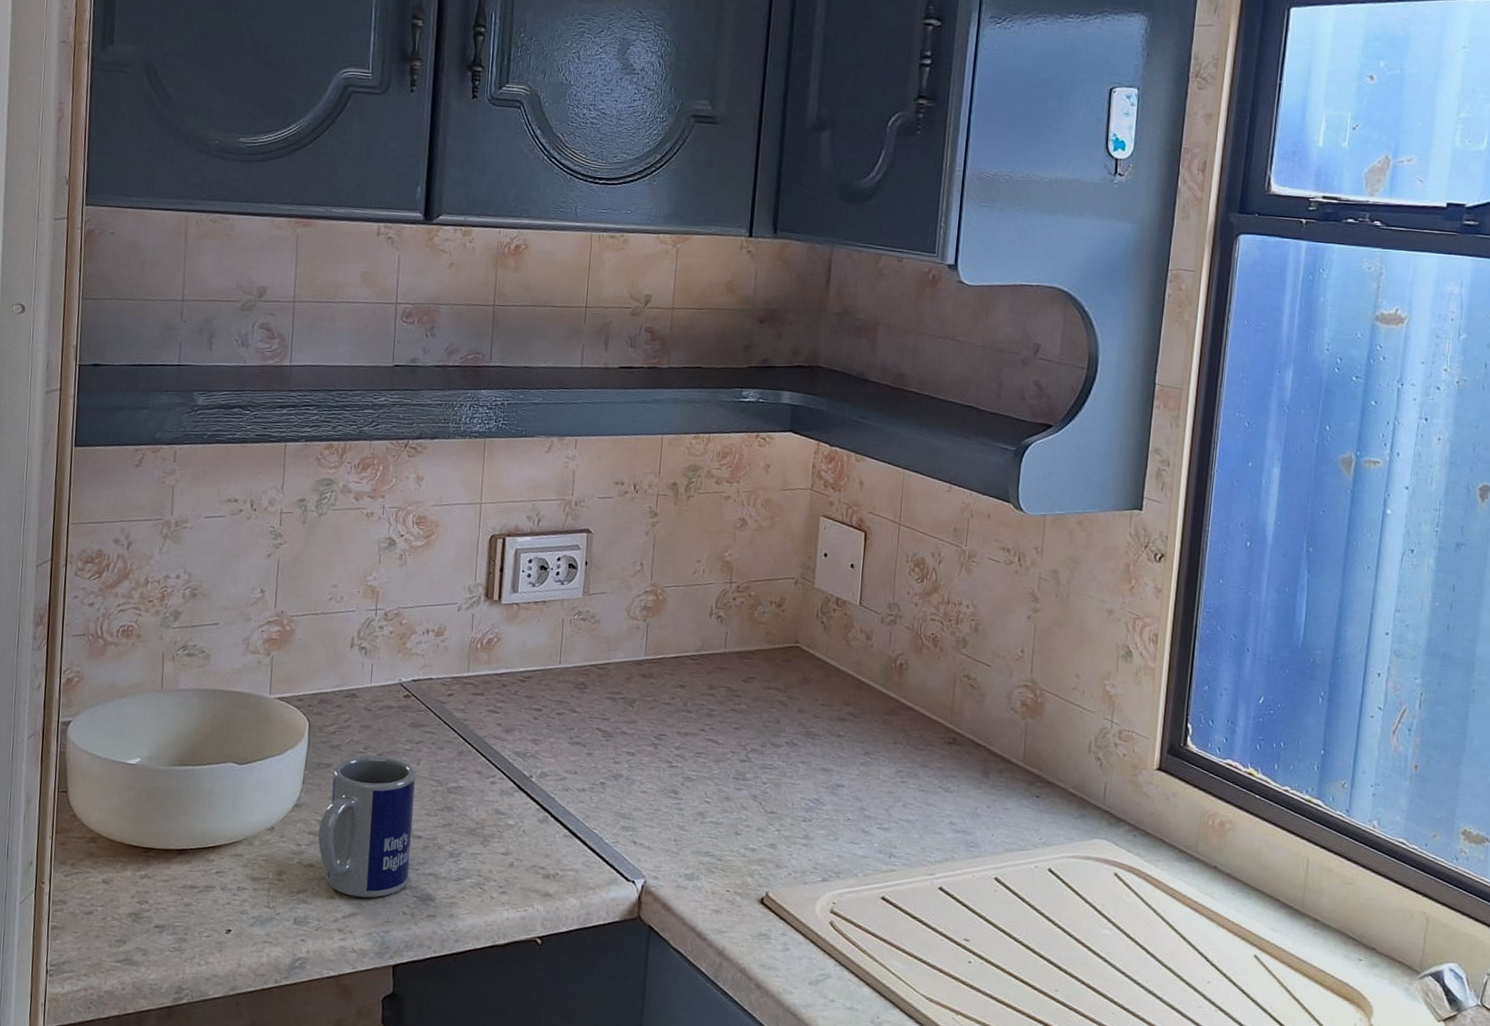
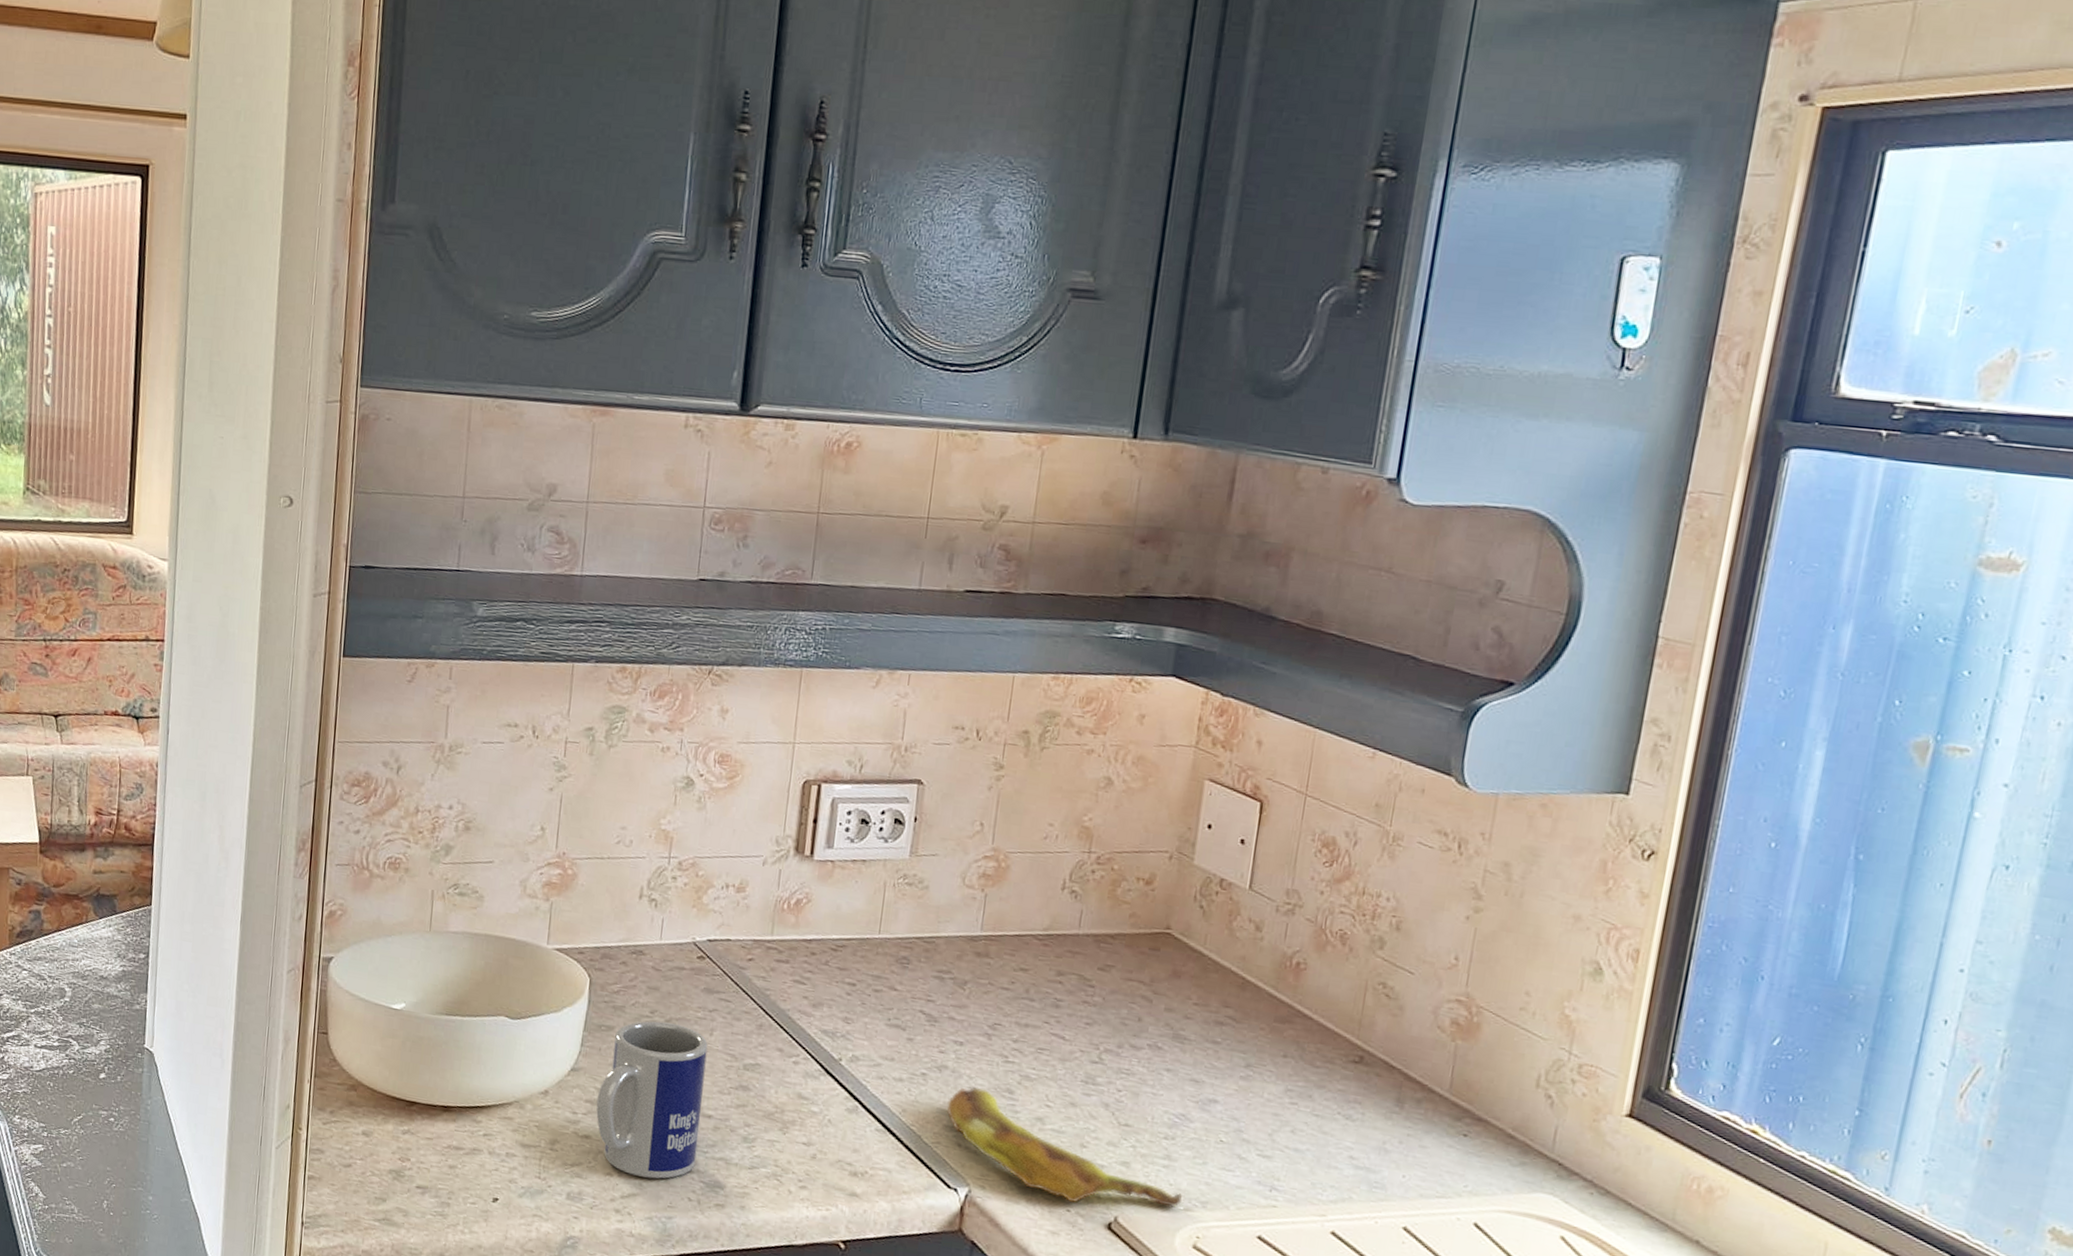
banana: none [623,790,820,884] -> present [946,1087,1182,1208]

